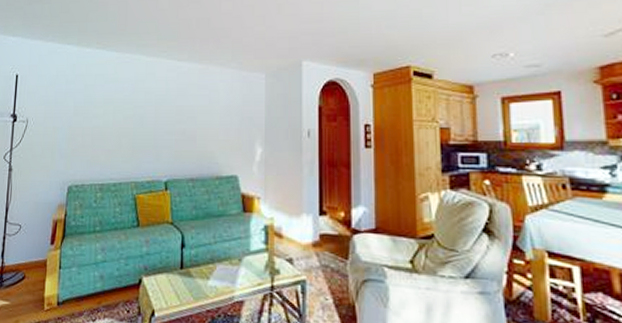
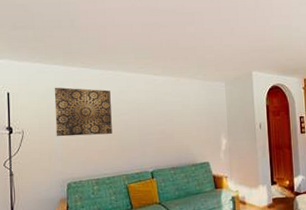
wall art: none [61,70,126,130] -> present [54,87,112,137]

